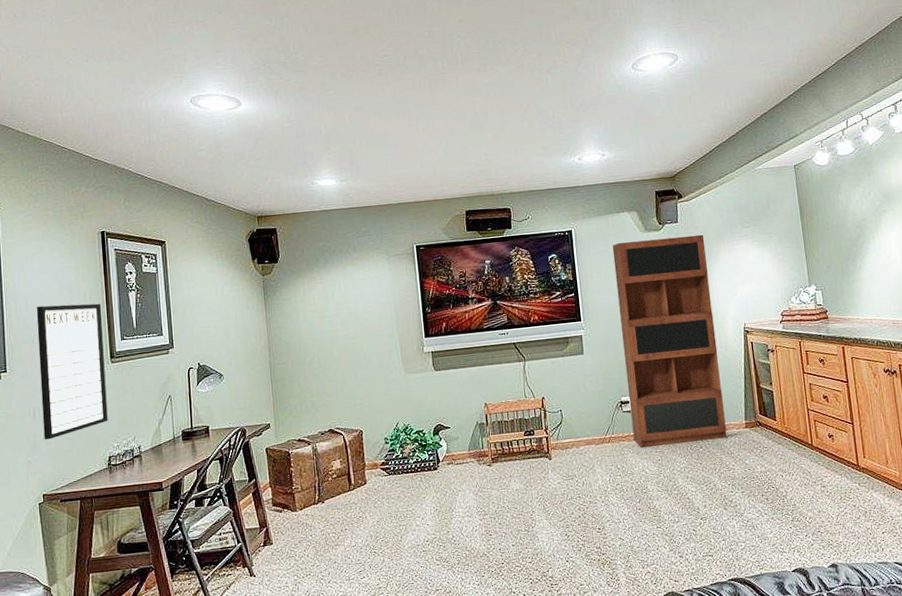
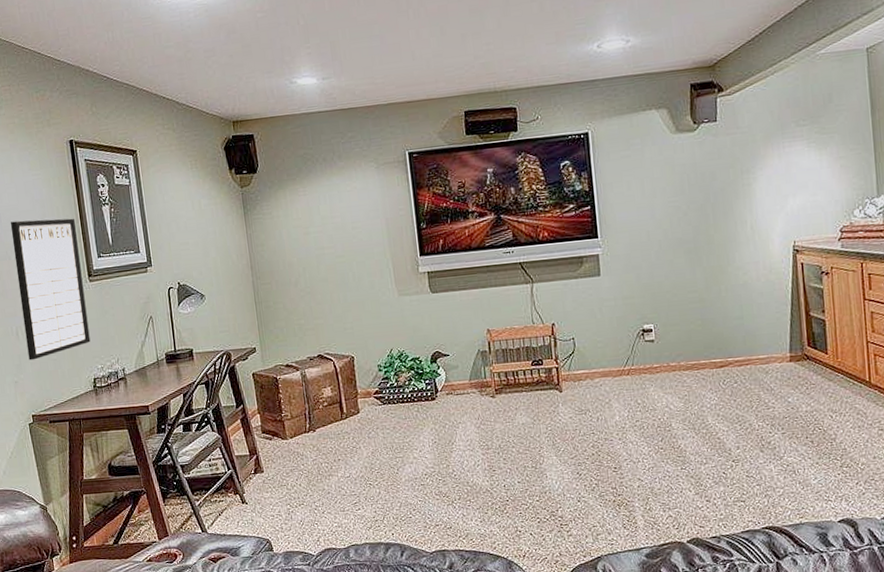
bookcase: present [612,234,727,448] -> none [636,135,768,382]

